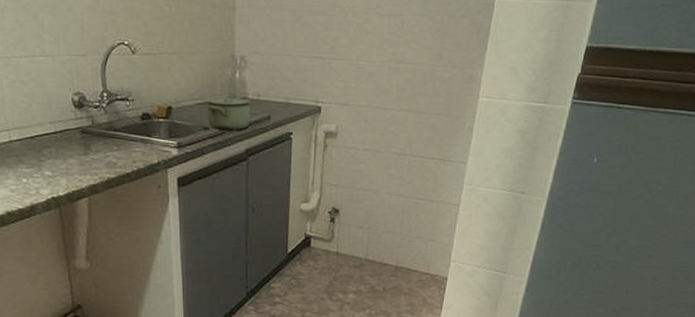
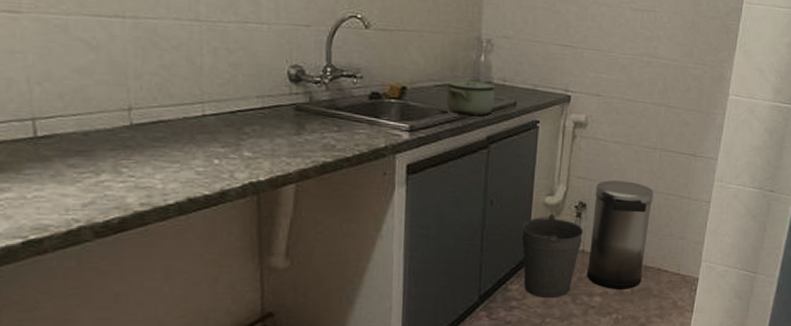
bucket: none [280,220,338,294] -> present [521,214,584,298]
pedal bin: none [341,187,403,288] -> present [586,180,653,289]

